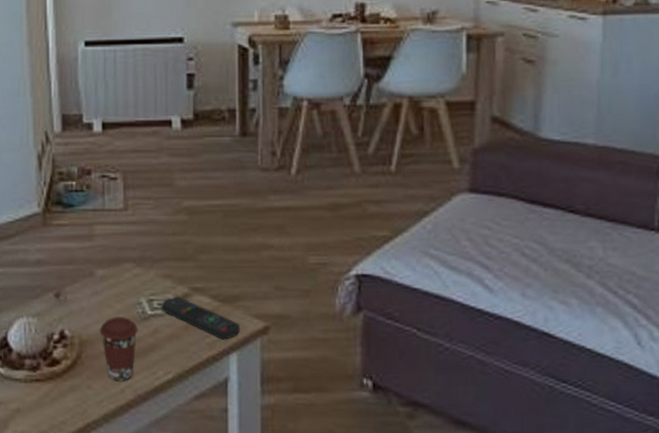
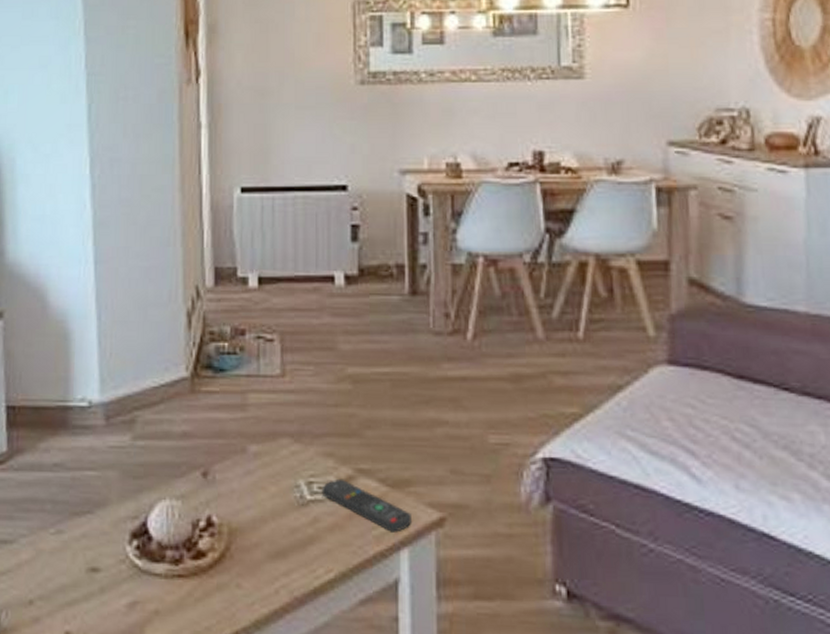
coffee cup: present [99,317,138,381] -> none [251,501,295,580]

